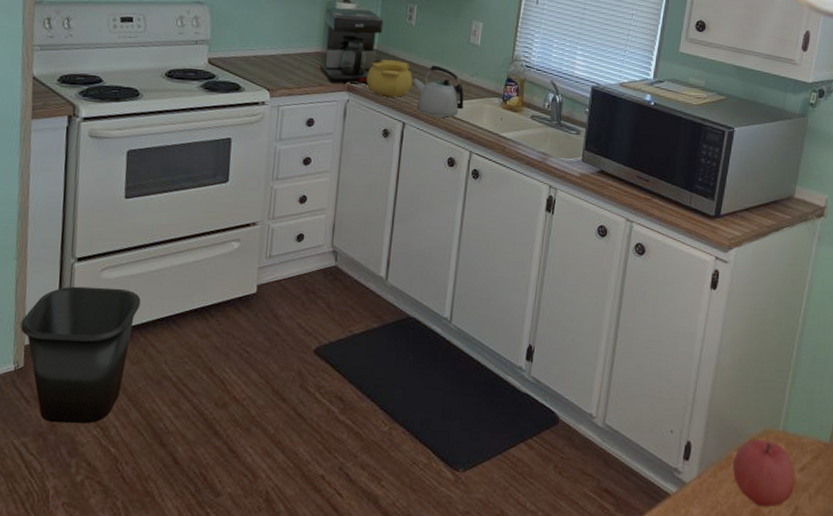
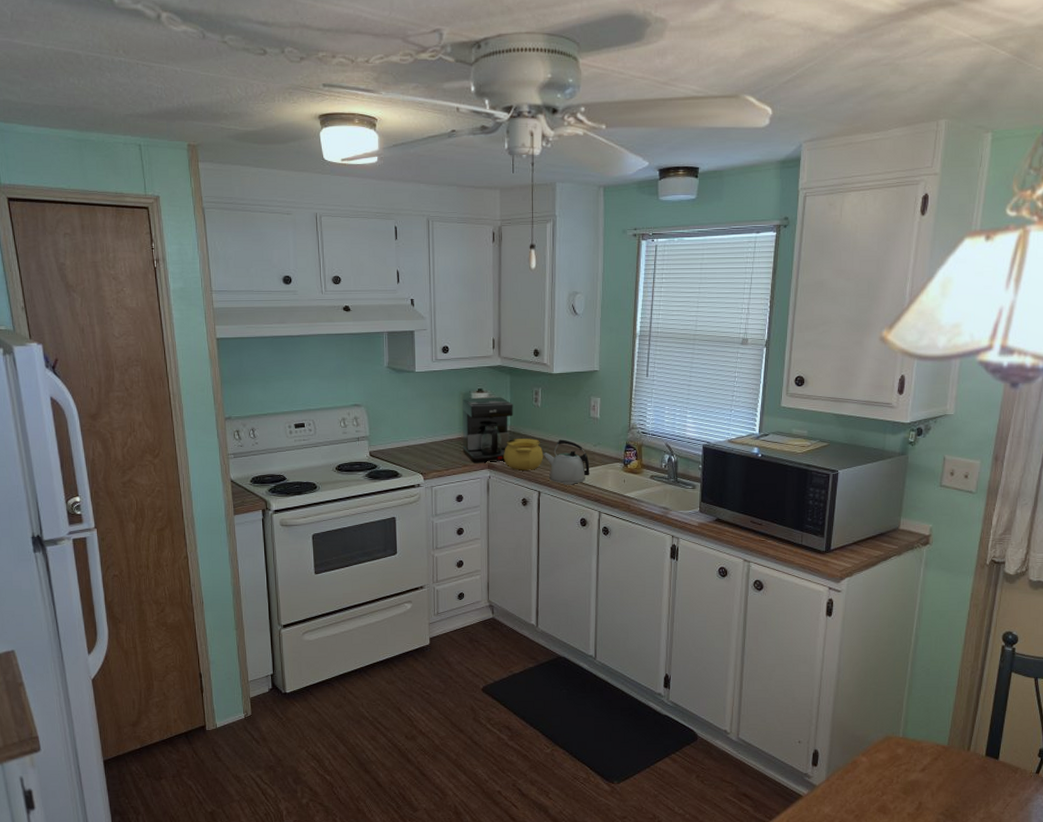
waste bin: present [20,286,141,424] -> none [245,648,337,758]
fruit: present [733,439,796,507] -> none [858,745,918,804]

